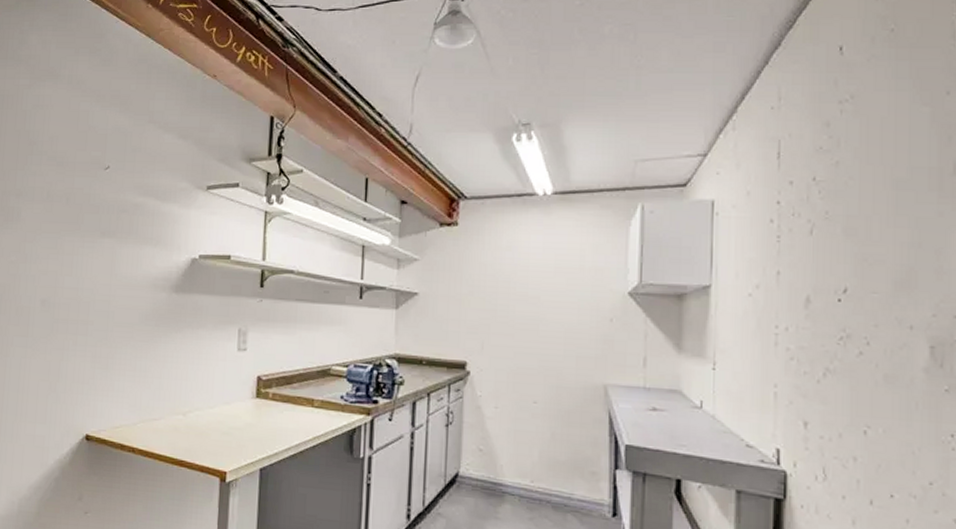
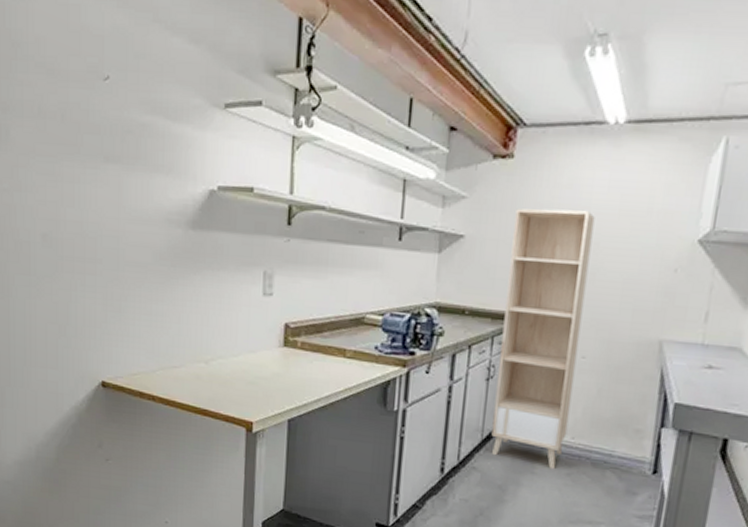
shelf: none [454,268,534,514] -> present [491,208,595,470]

